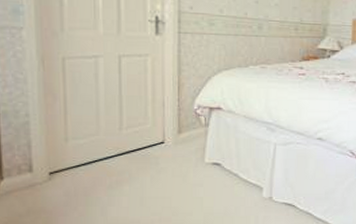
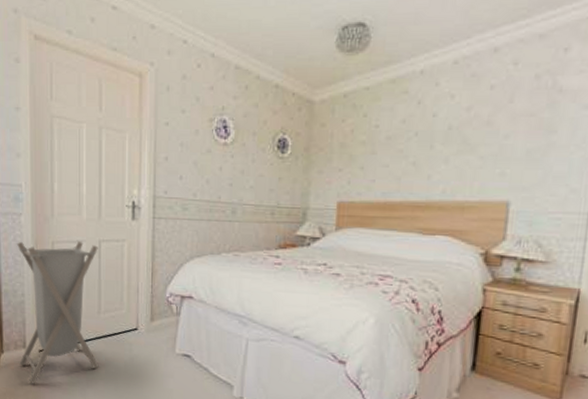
laundry hamper: none [16,57,122,209] -> present [16,241,99,384]

